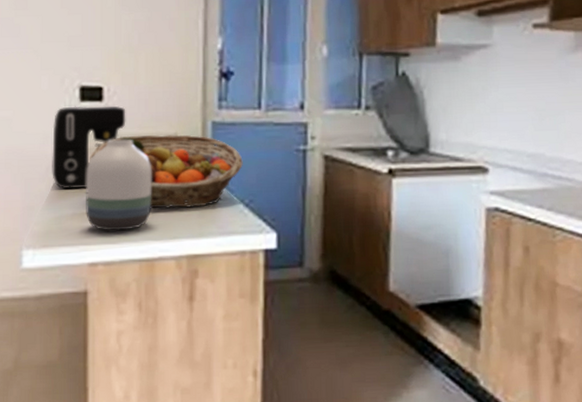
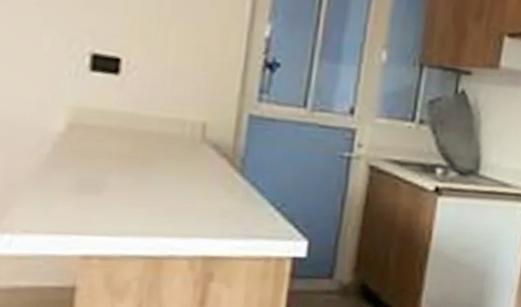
coffee maker: present [52,106,126,189] -> none [44,75,147,170]
vase: present [86,139,152,231] -> none [83,119,172,223]
fruit basket: present [90,134,243,209] -> none [95,117,280,205]

